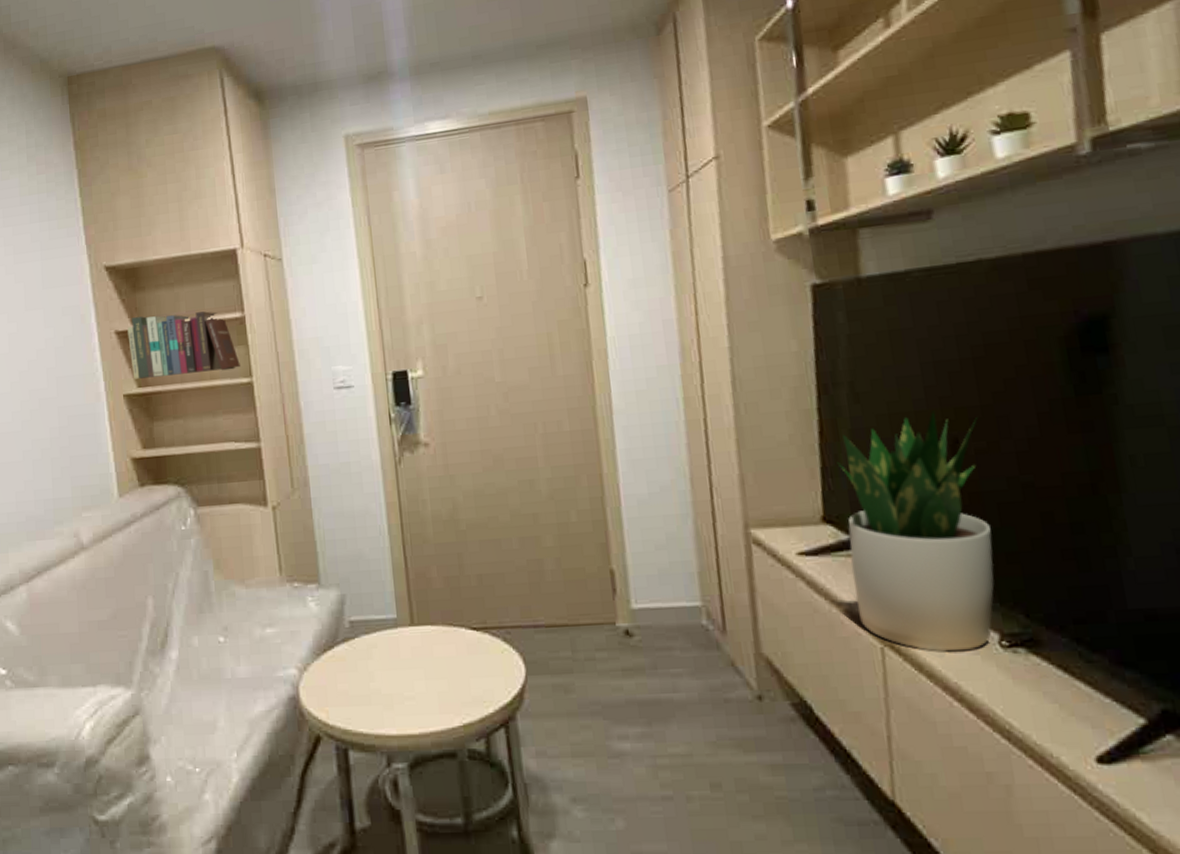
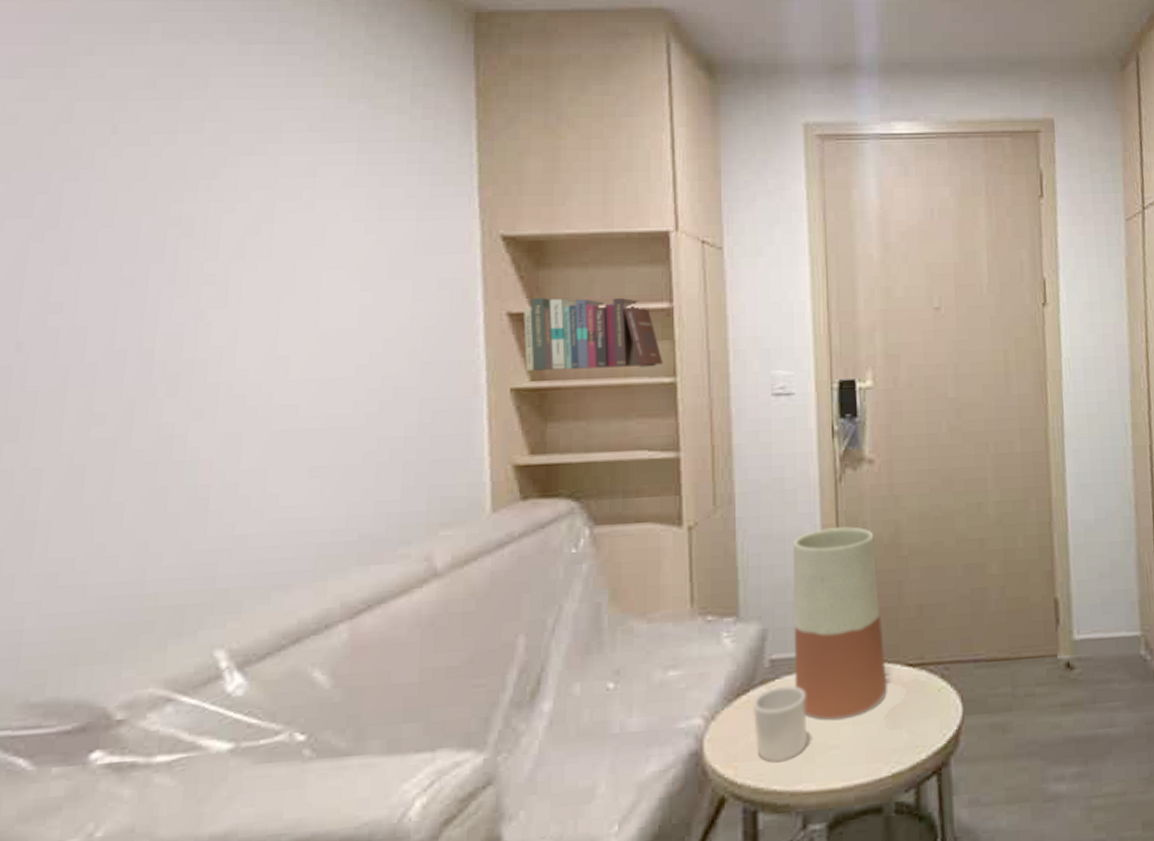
mug: none [337,643,386,708] -> present [752,685,807,762]
vase: none [362,504,454,674] -> present [793,526,887,720]

